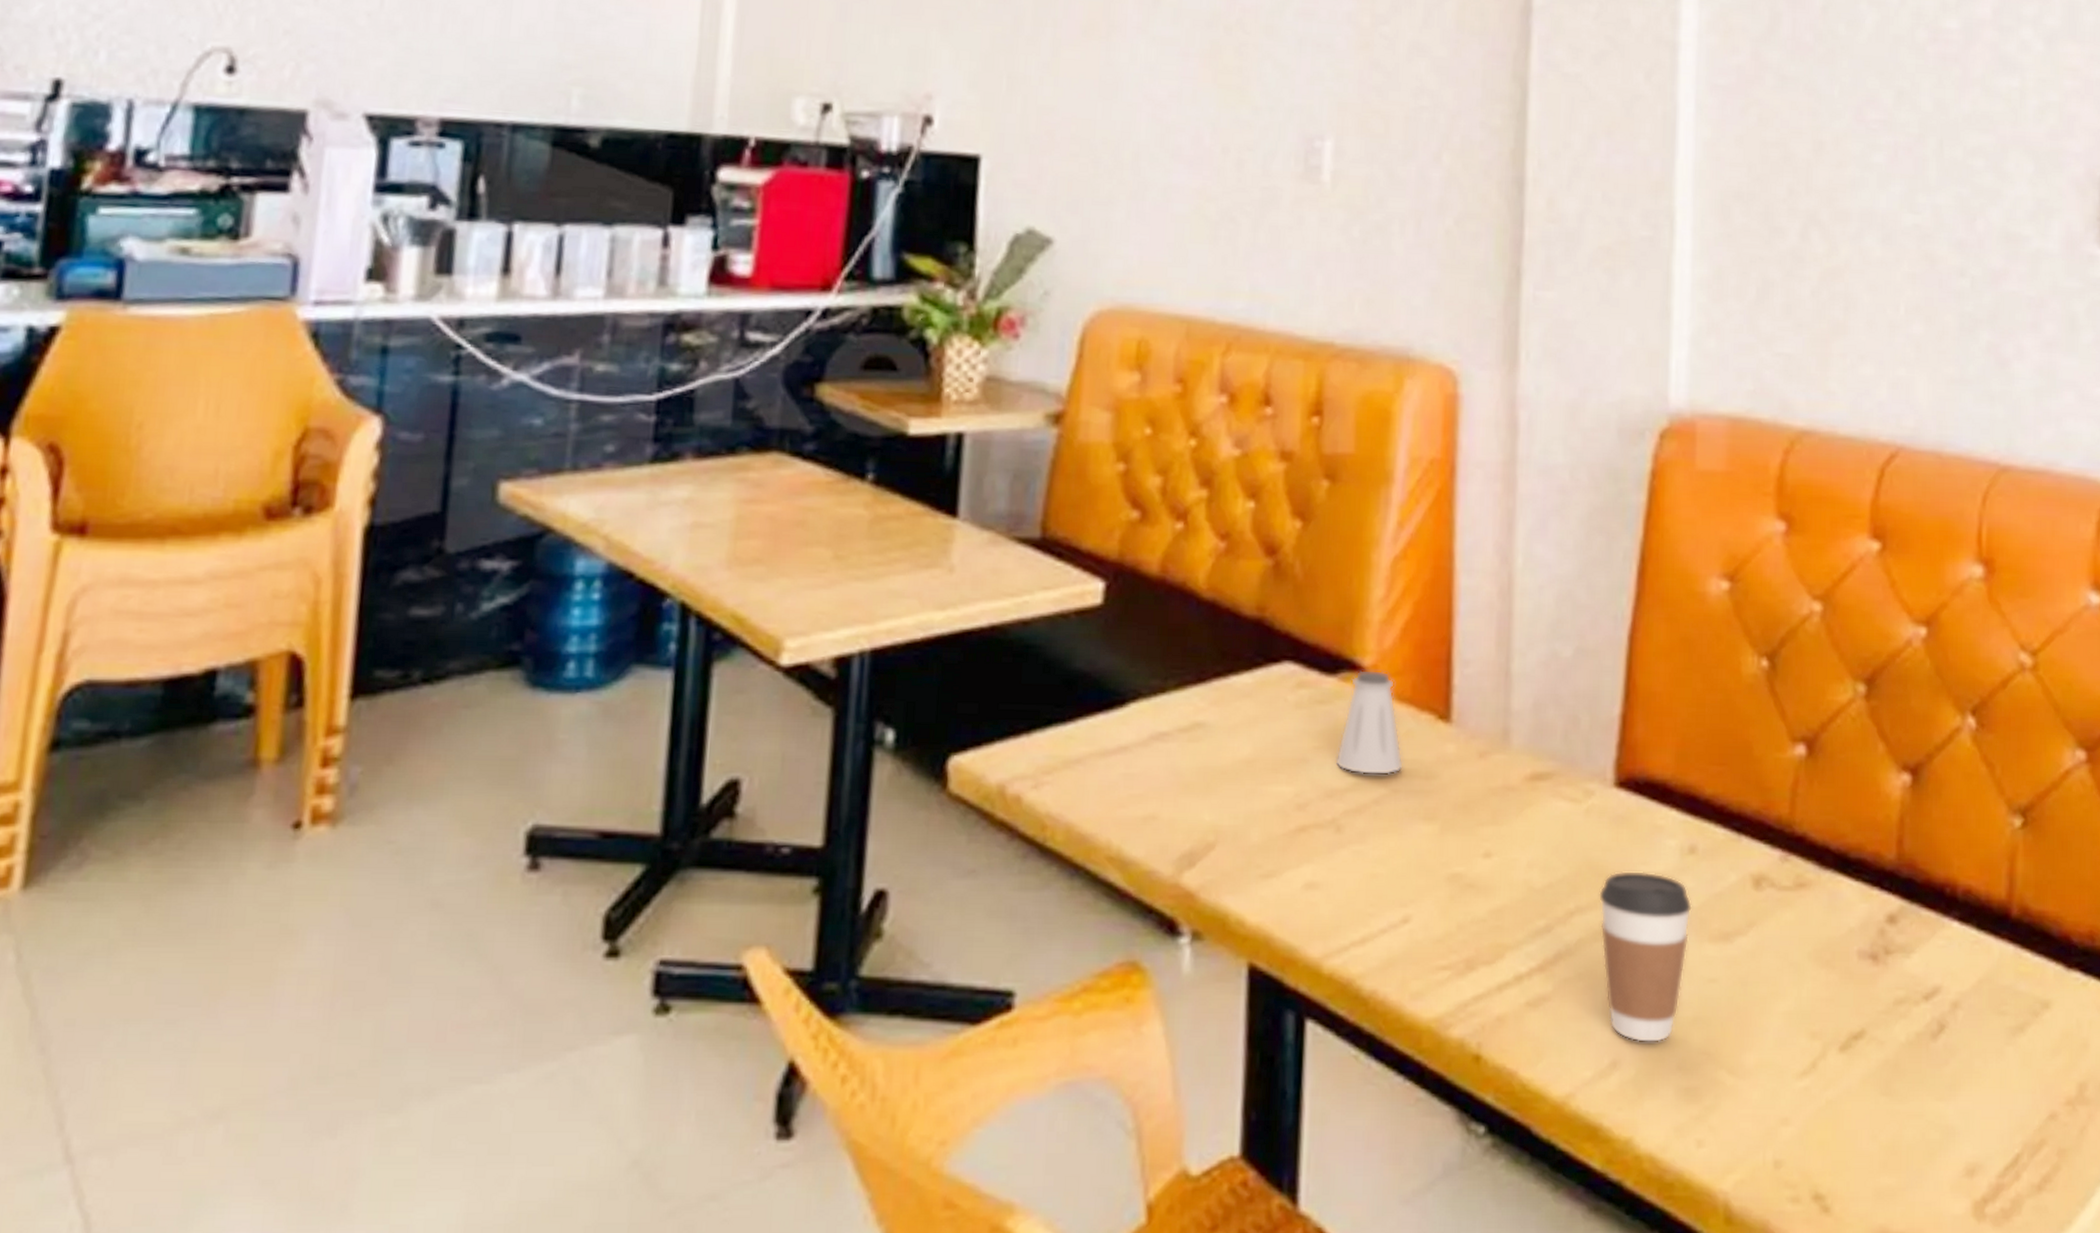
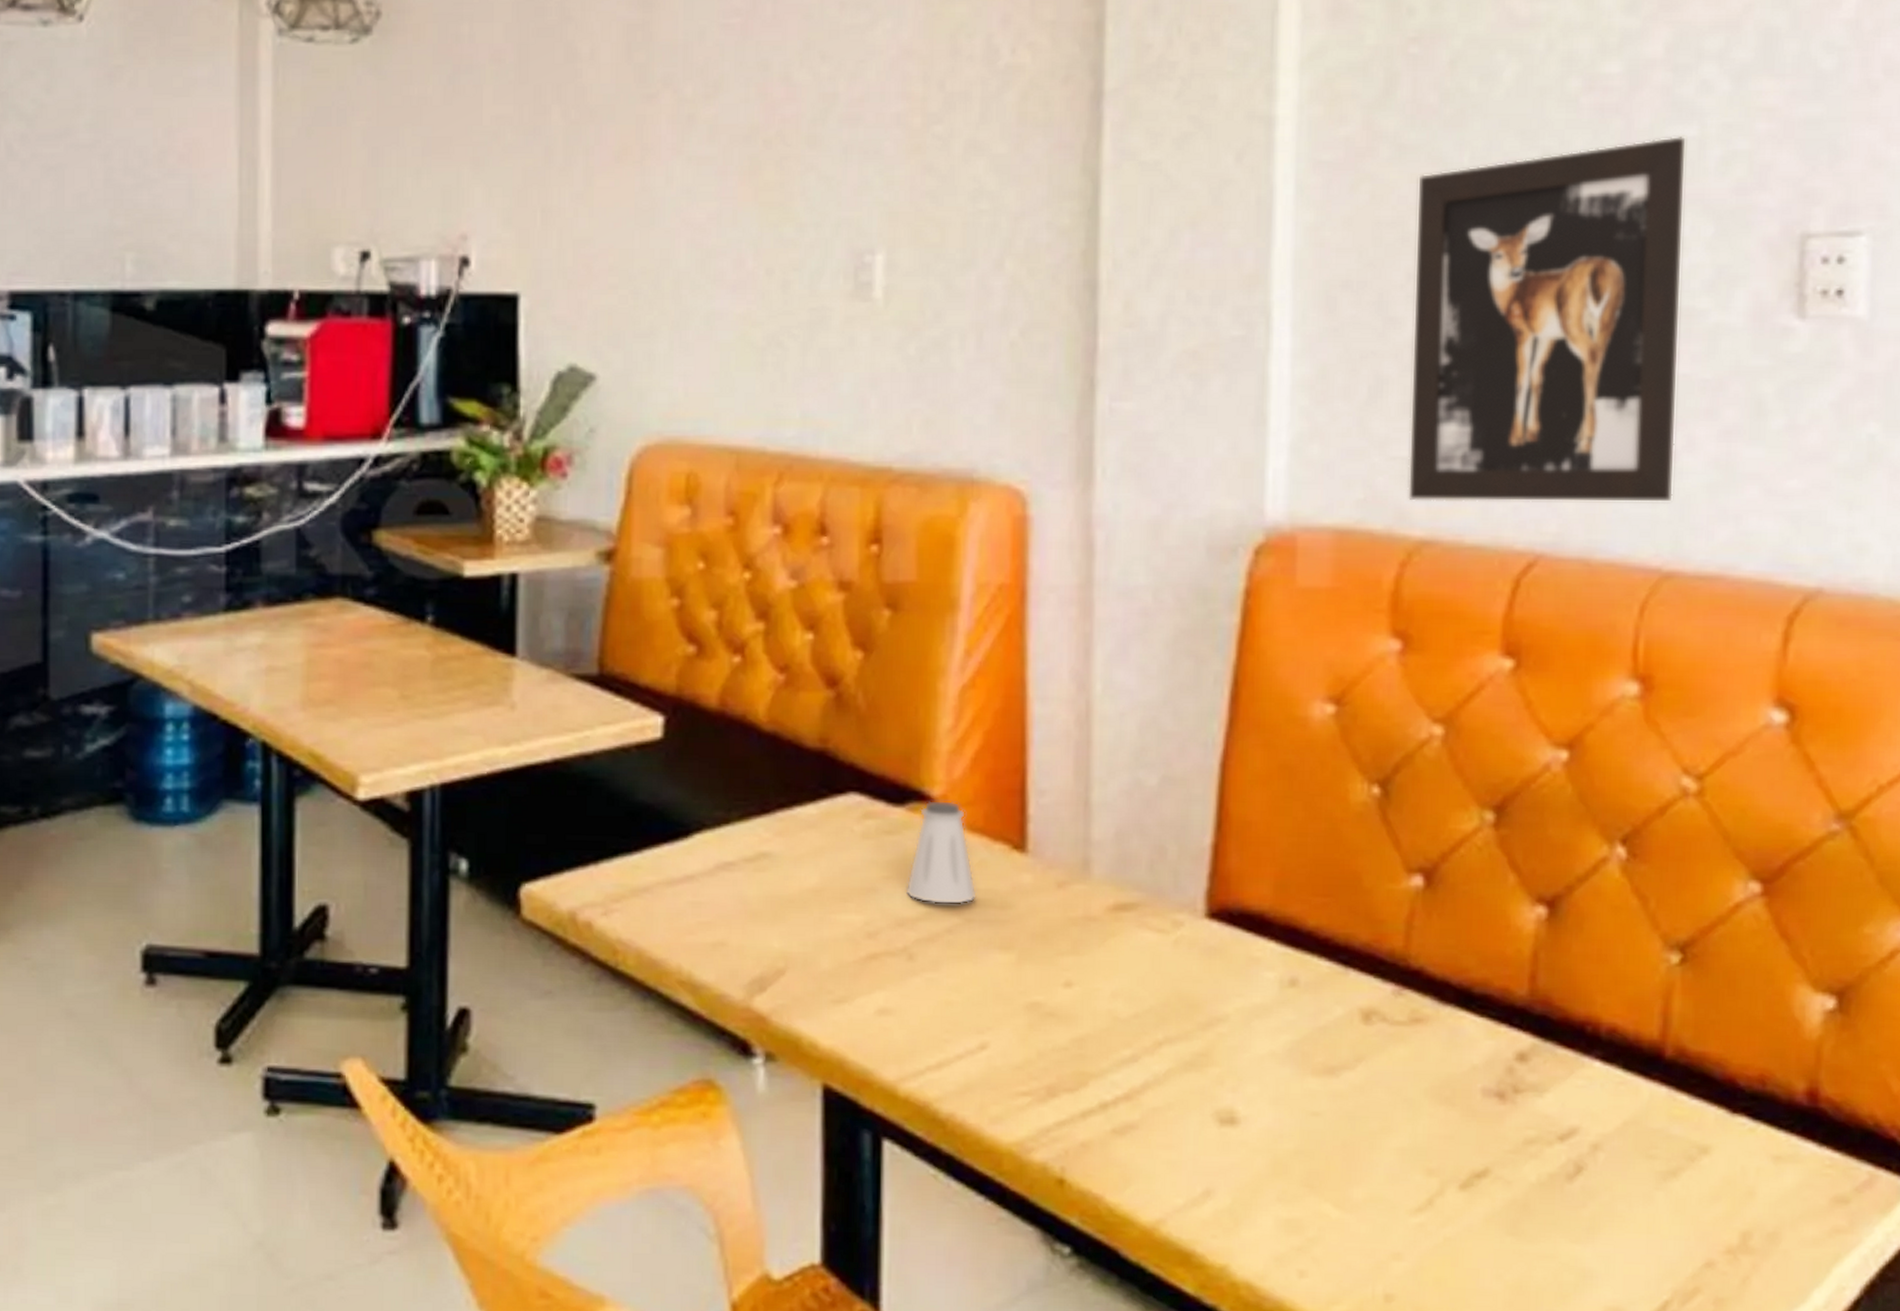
coffee cup: present [1598,870,1692,1043] -> none [1188,1002,1293,1174]
wall art: none [1790,85,2011,404] -> present [1407,135,1687,503]

